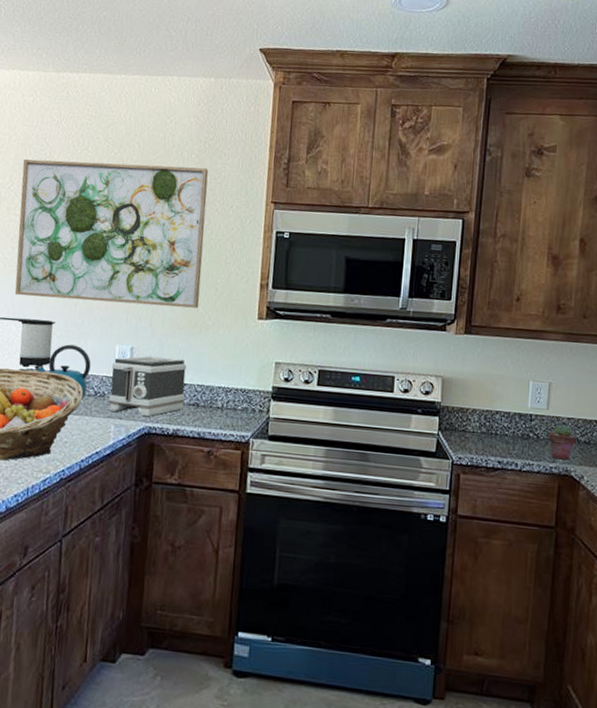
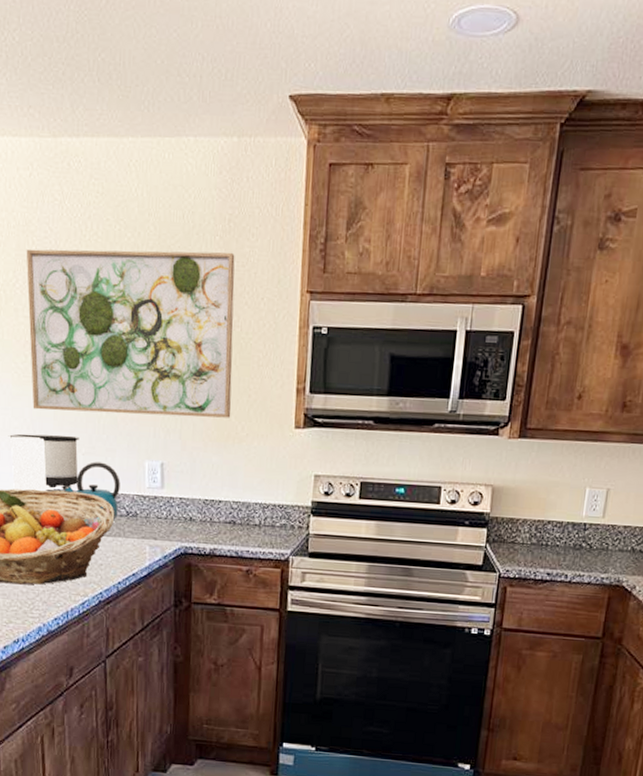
toaster: present [108,356,187,417] -> none [141,472,221,537]
potted succulent: present [549,424,576,460] -> none [602,533,632,570]

